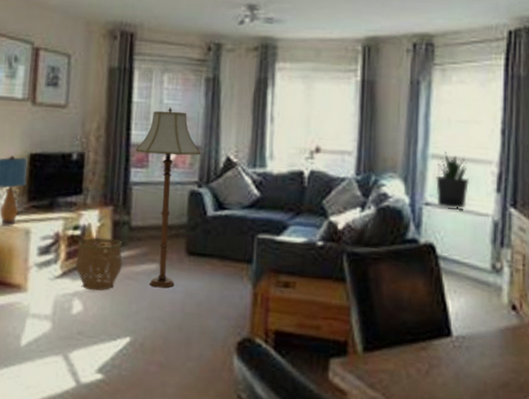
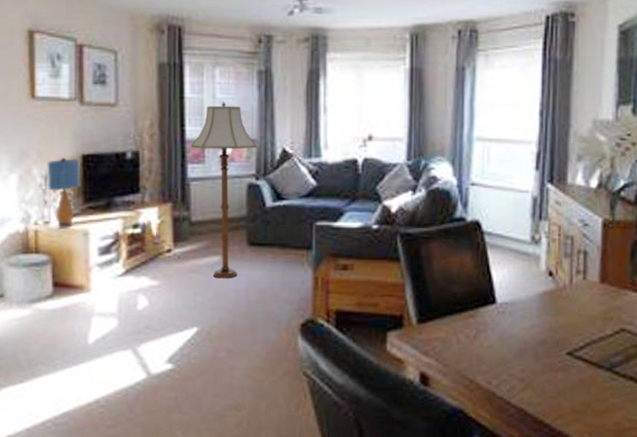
basket: present [75,237,124,291] -> none [138,234,186,285]
planter: present [436,151,469,210] -> none [481,134,511,188]

